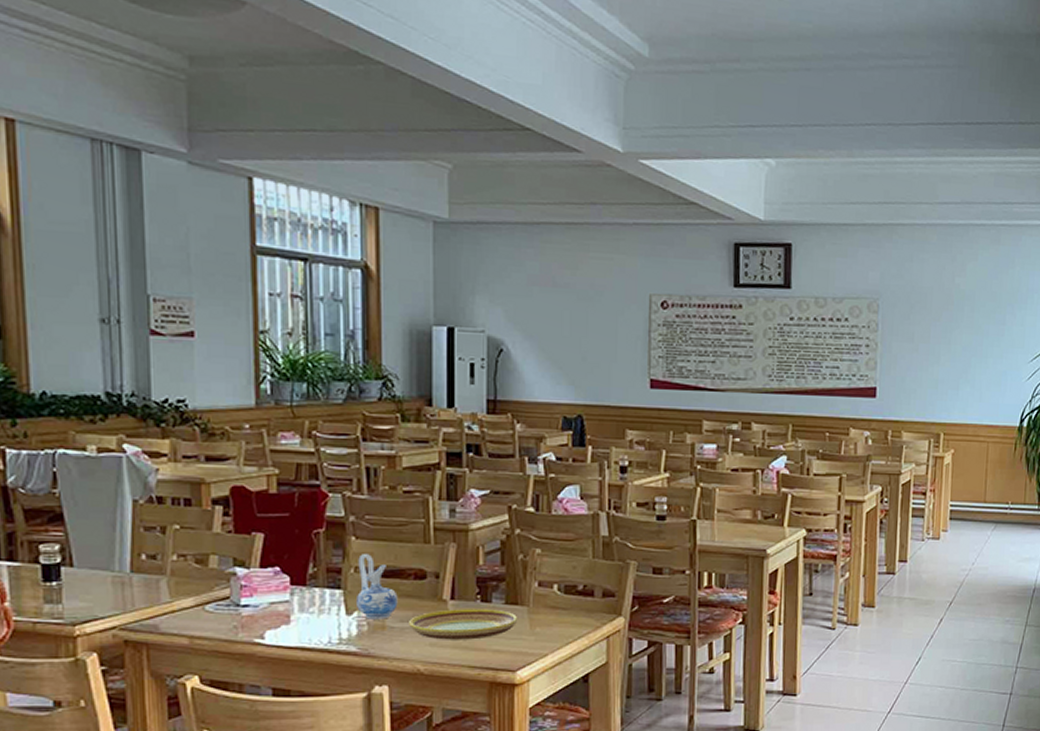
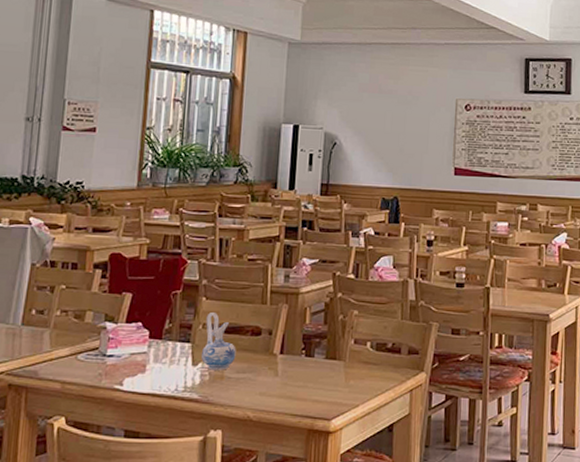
plate: present [409,609,518,640] -> none [244,362,336,390]

